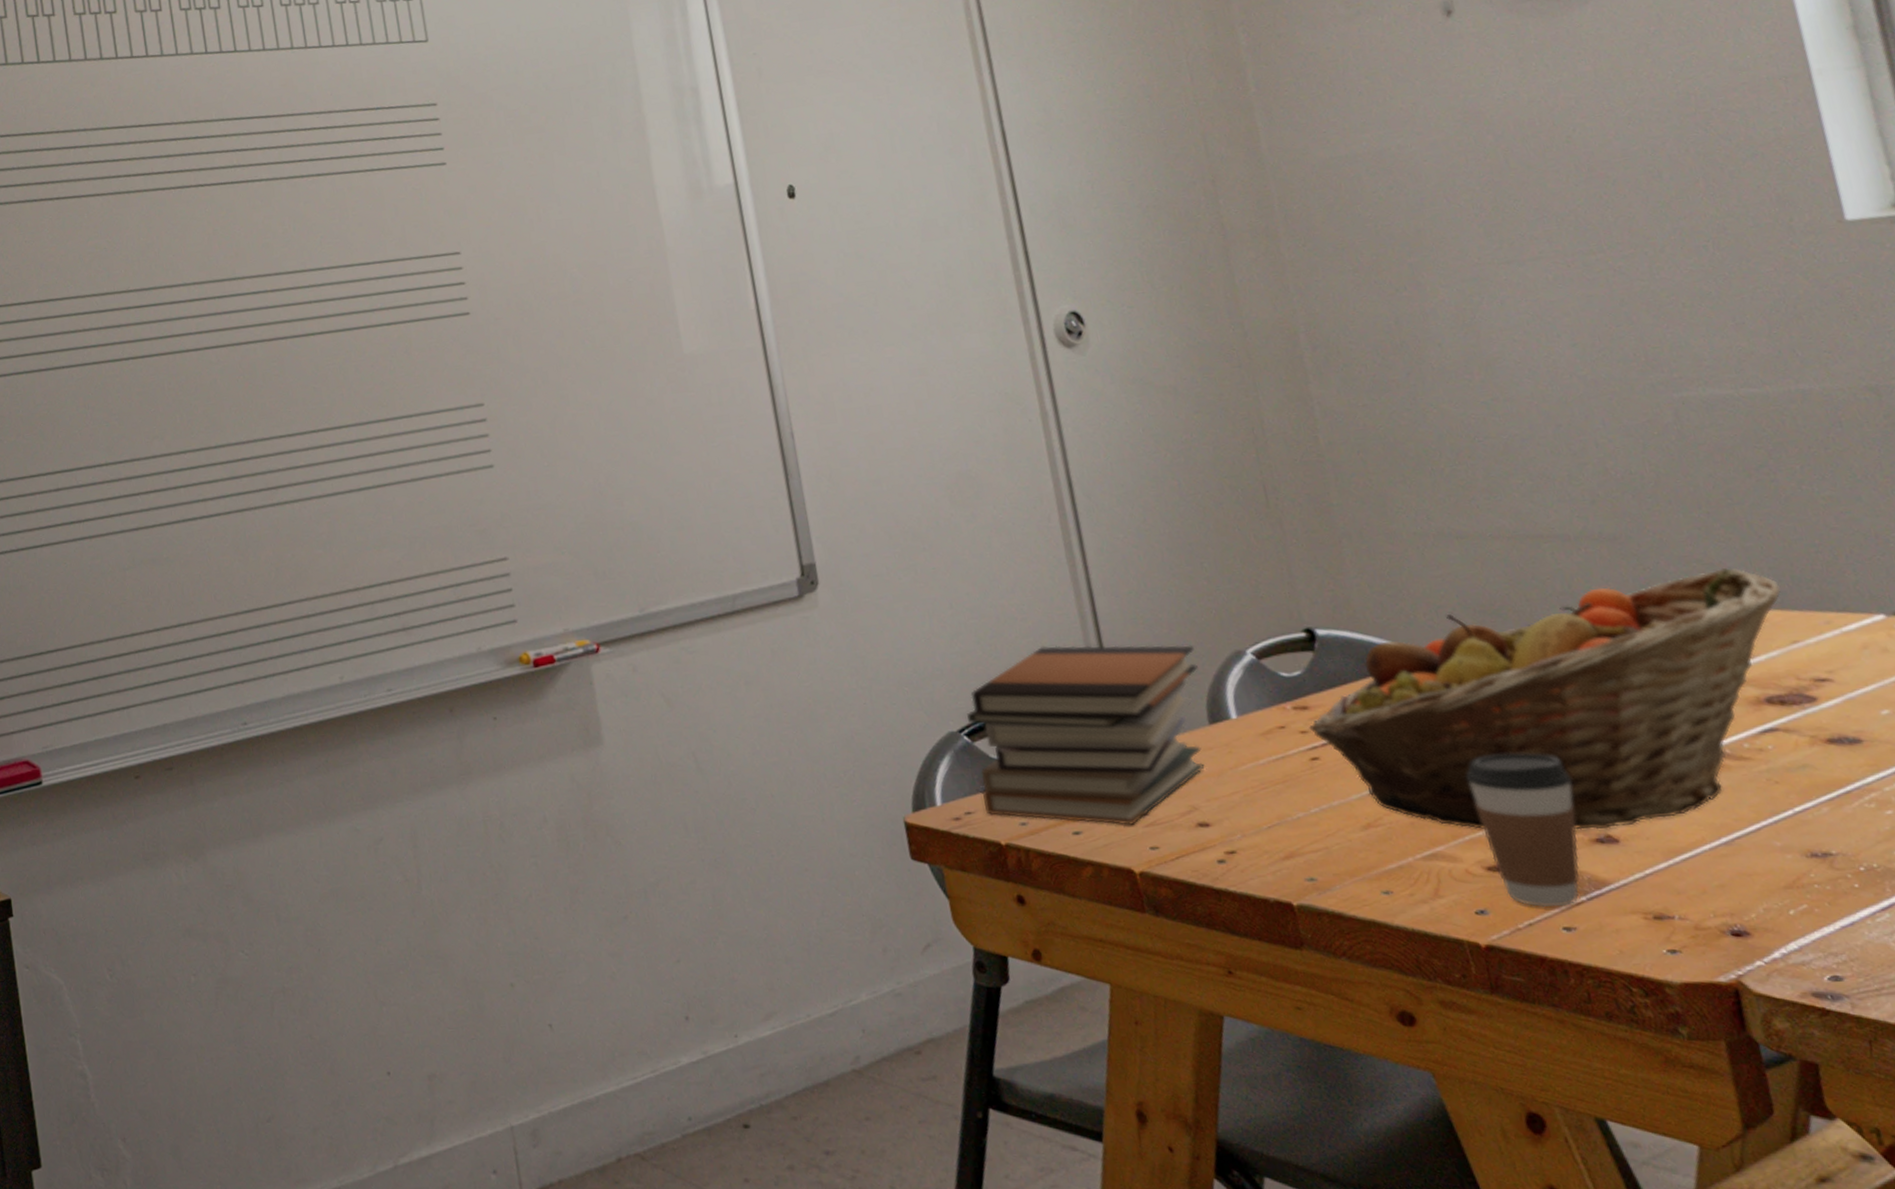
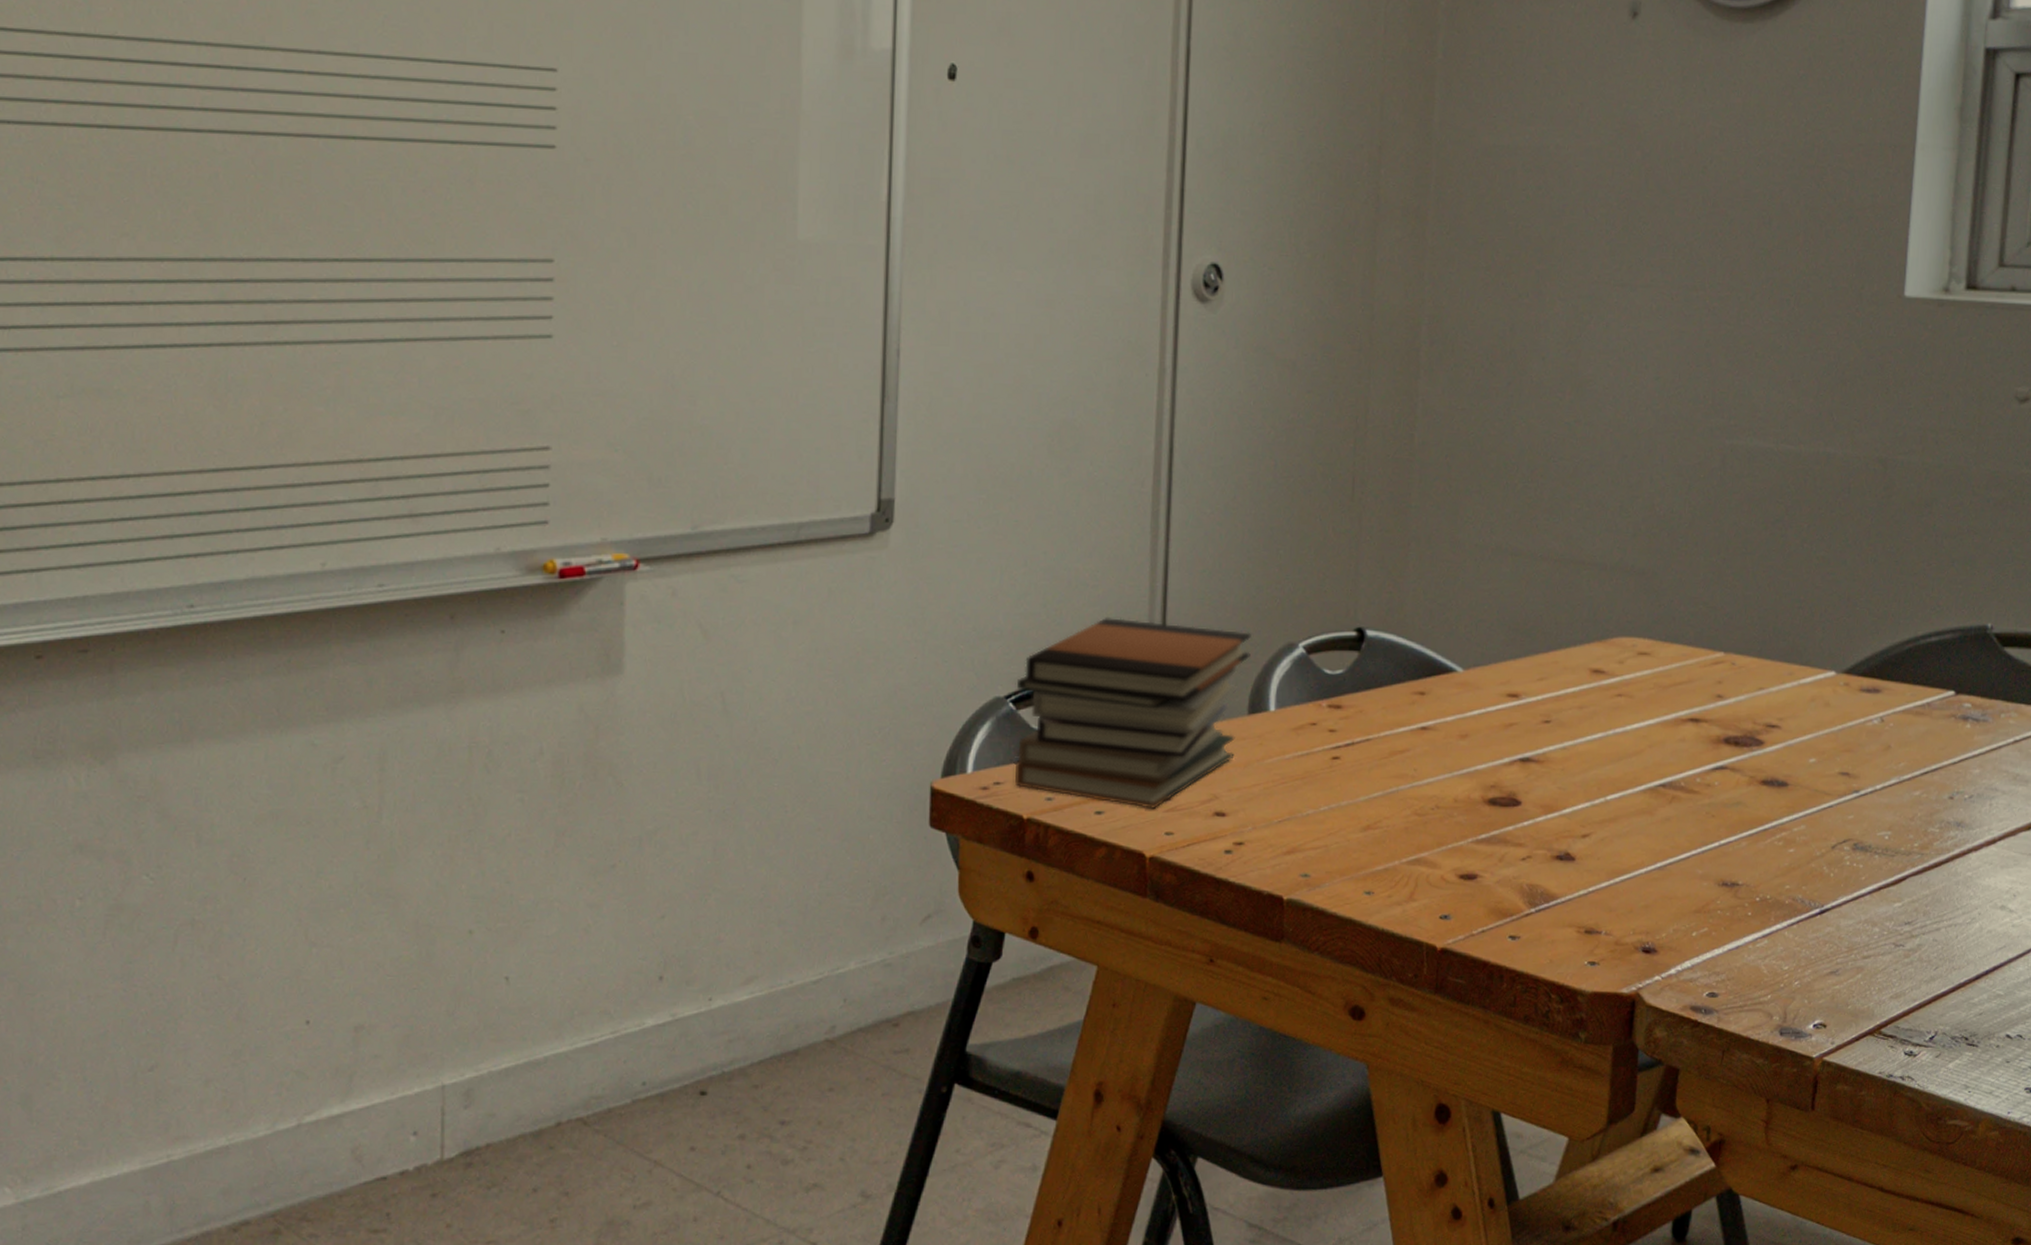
fruit basket: present [1309,567,1781,830] -> none [1338,612,1764,848]
coffee cup: present [1465,753,1580,908] -> none [1462,769,1551,917]

